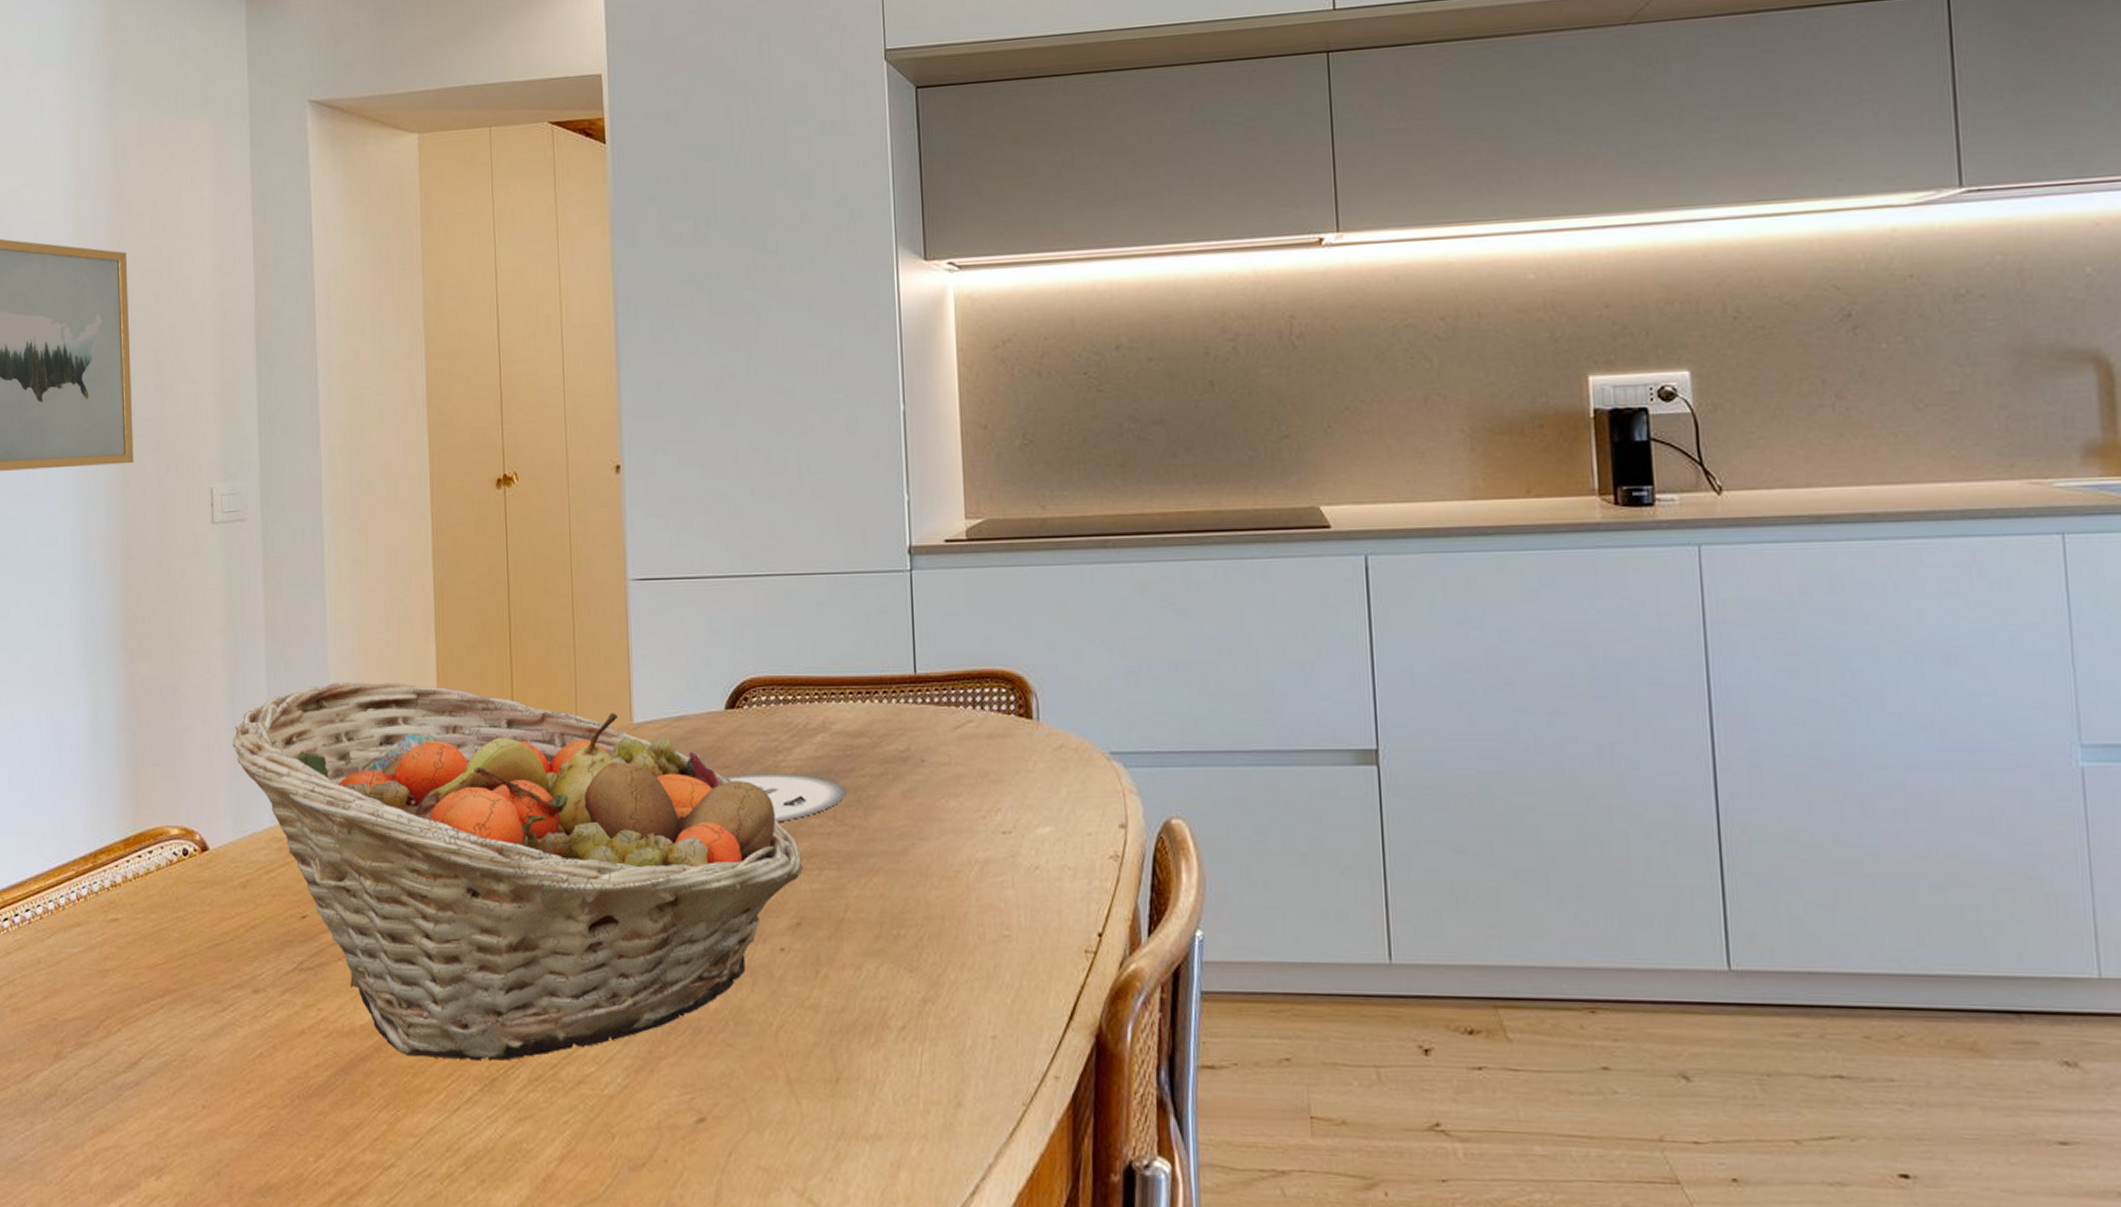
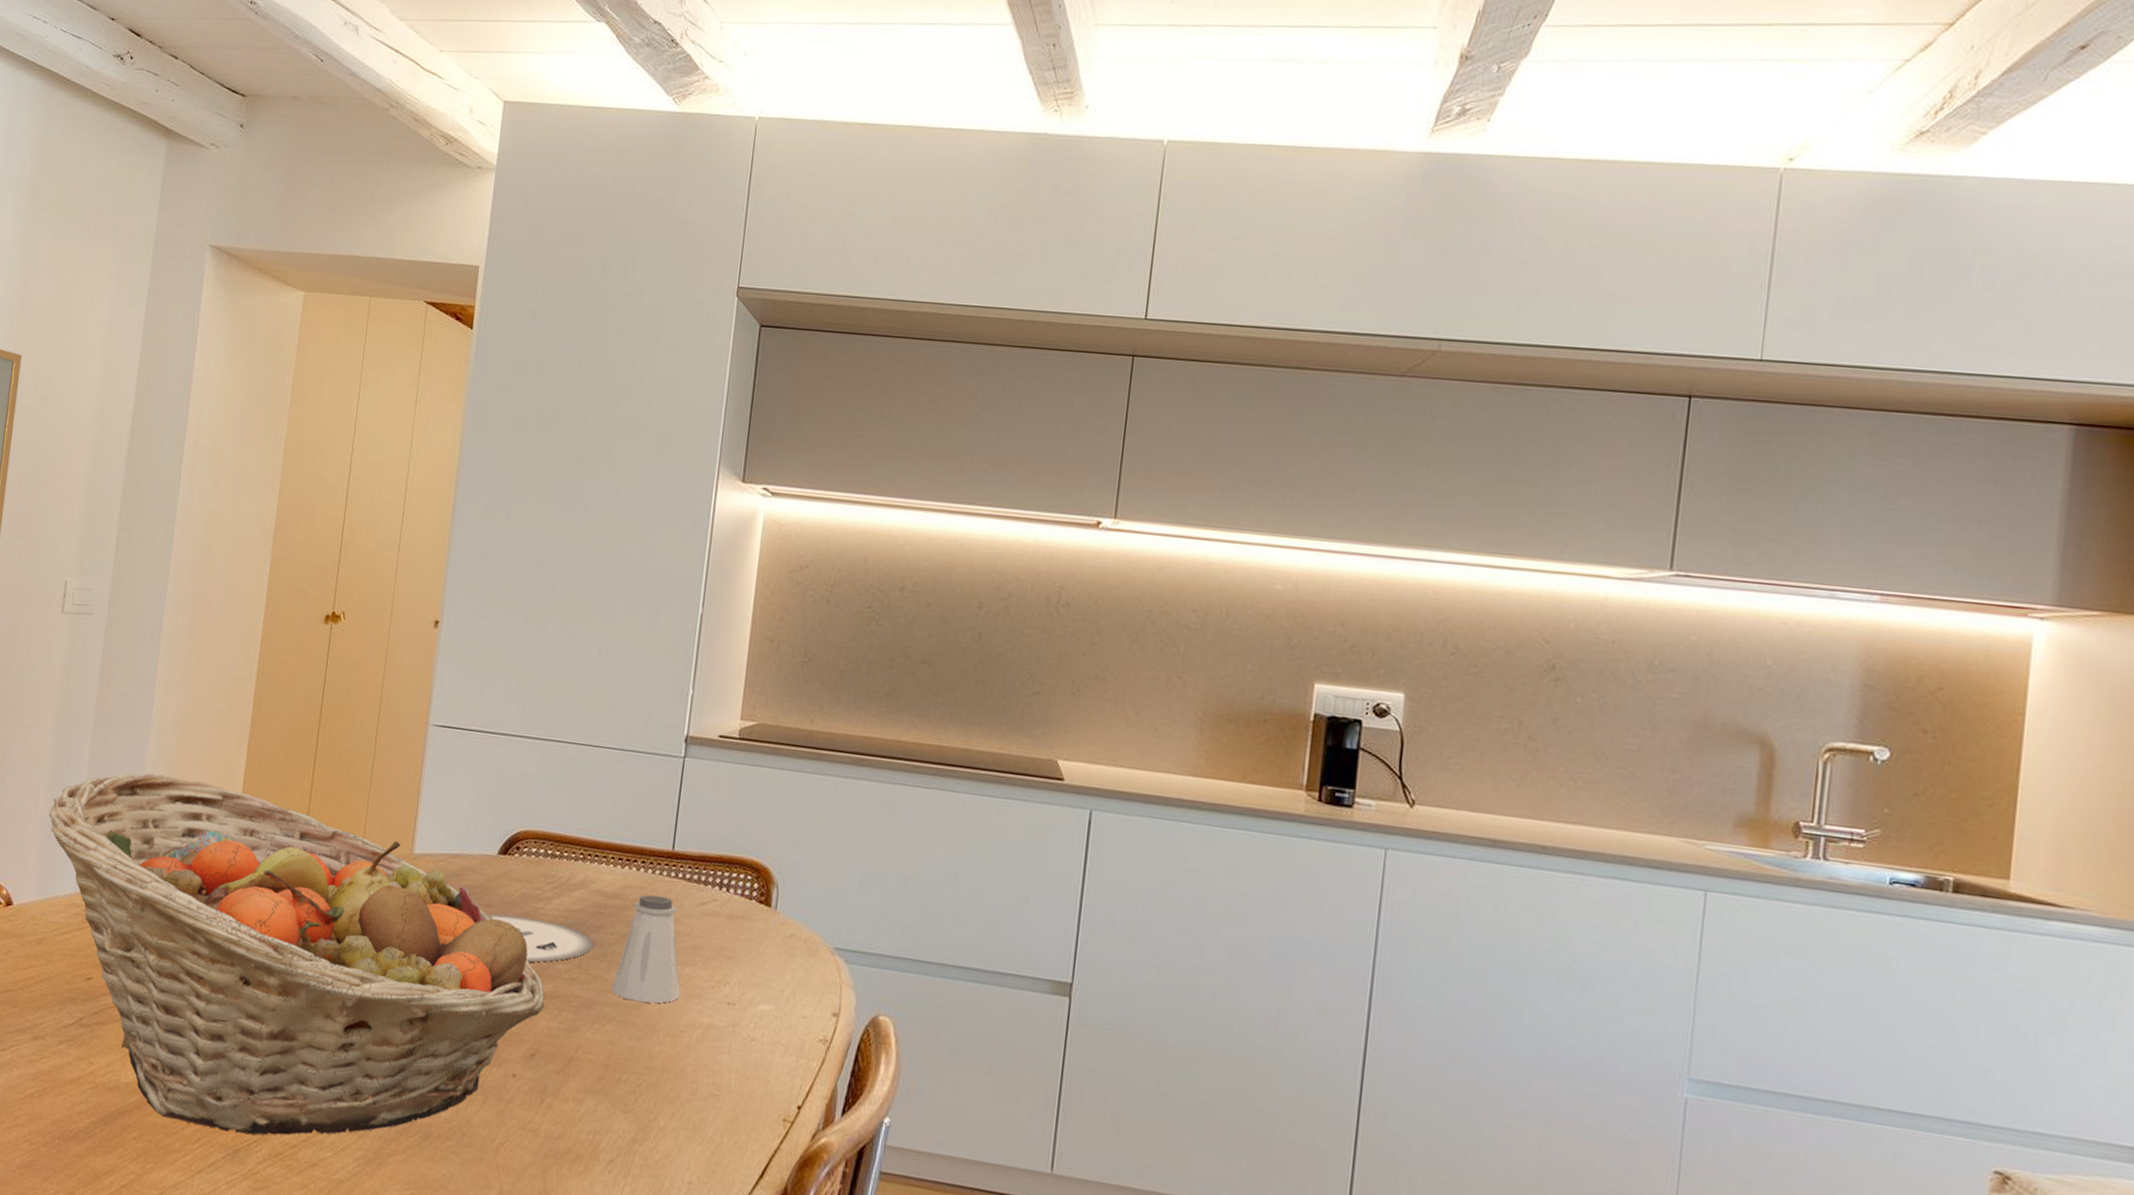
saltshaker: none [872,726,950,847] -> present [611,894,681,1004]

